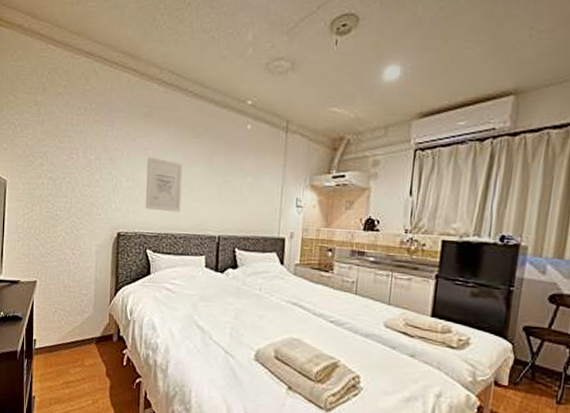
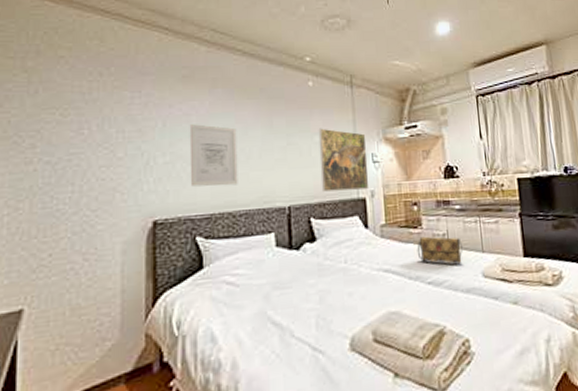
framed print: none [247,170,294,231] -> present [318,128,369,192]
shoulder bag: none [324,280,370,311] -> present [417,236,463,266]

